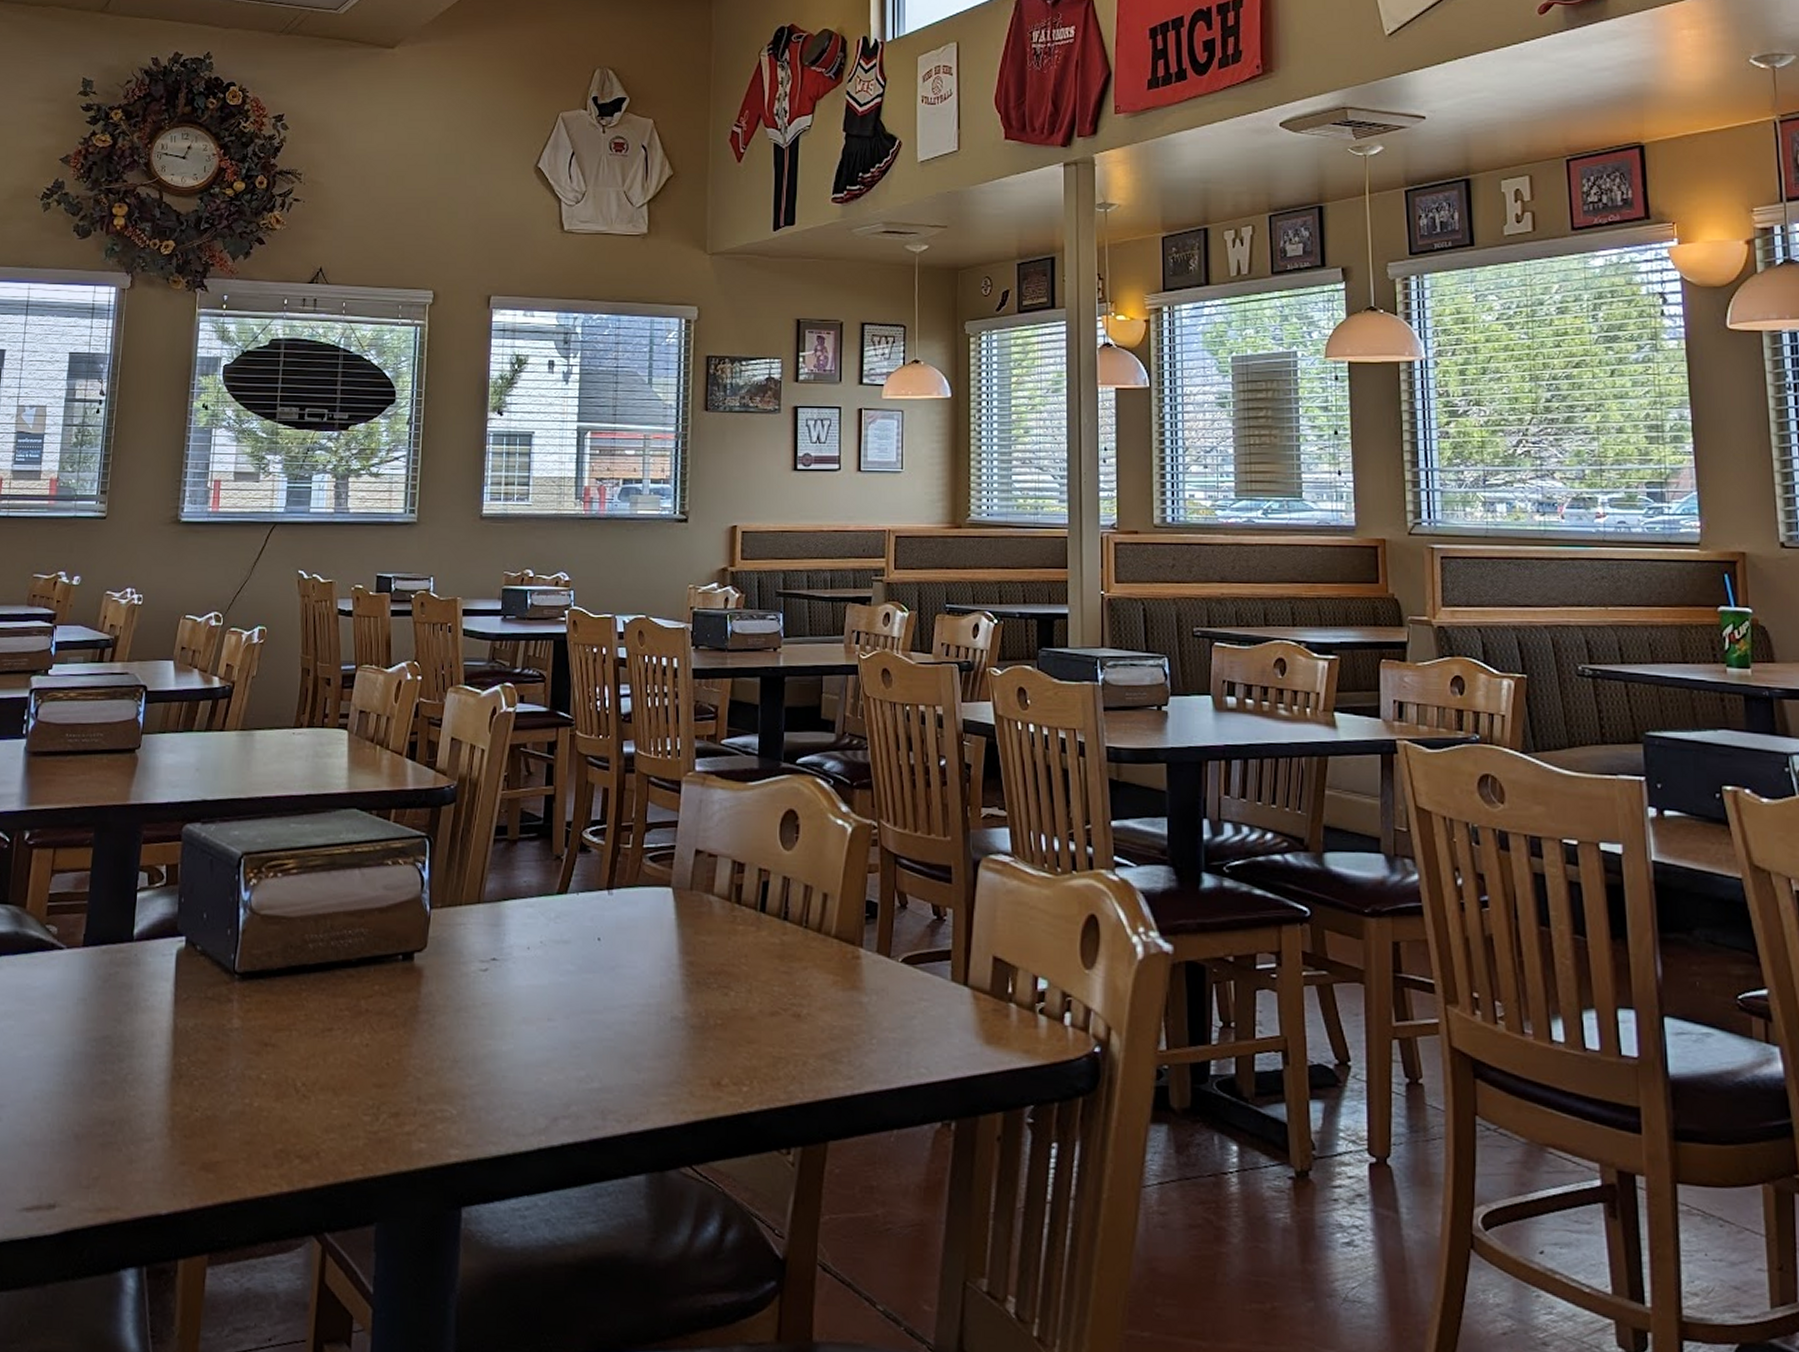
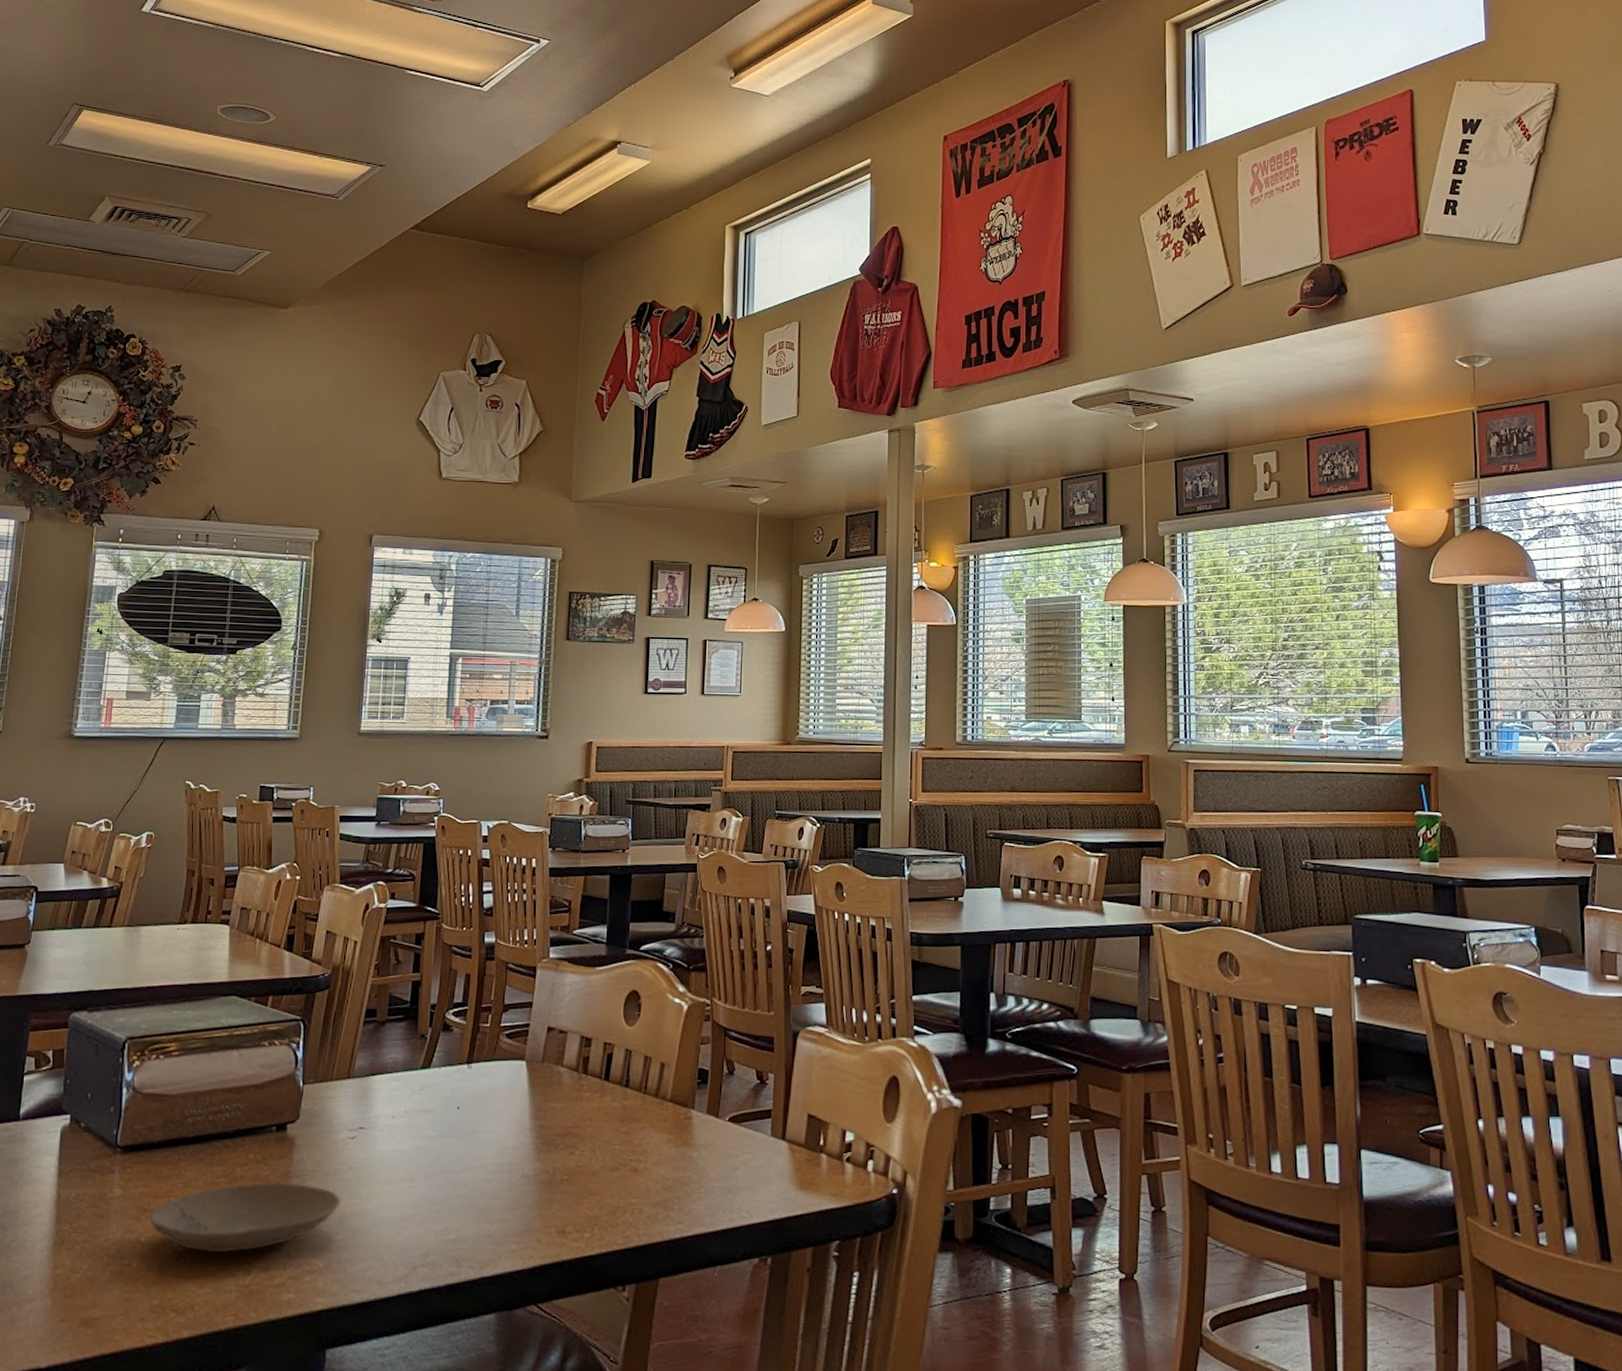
plate: none [270,1017,474,1095] -> present [149,1182,341,1253]

